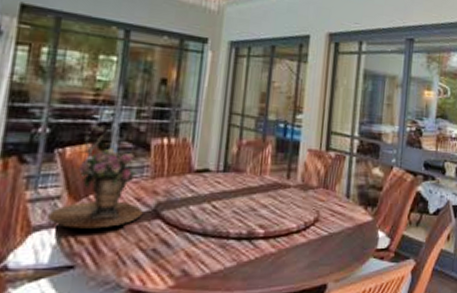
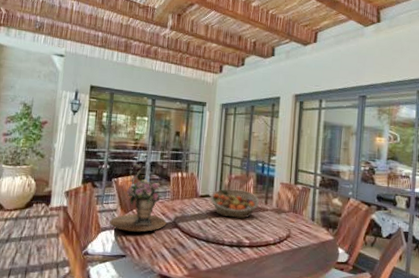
fruit basket: none [210,159,279,200] -> present [210,188,259,219]

